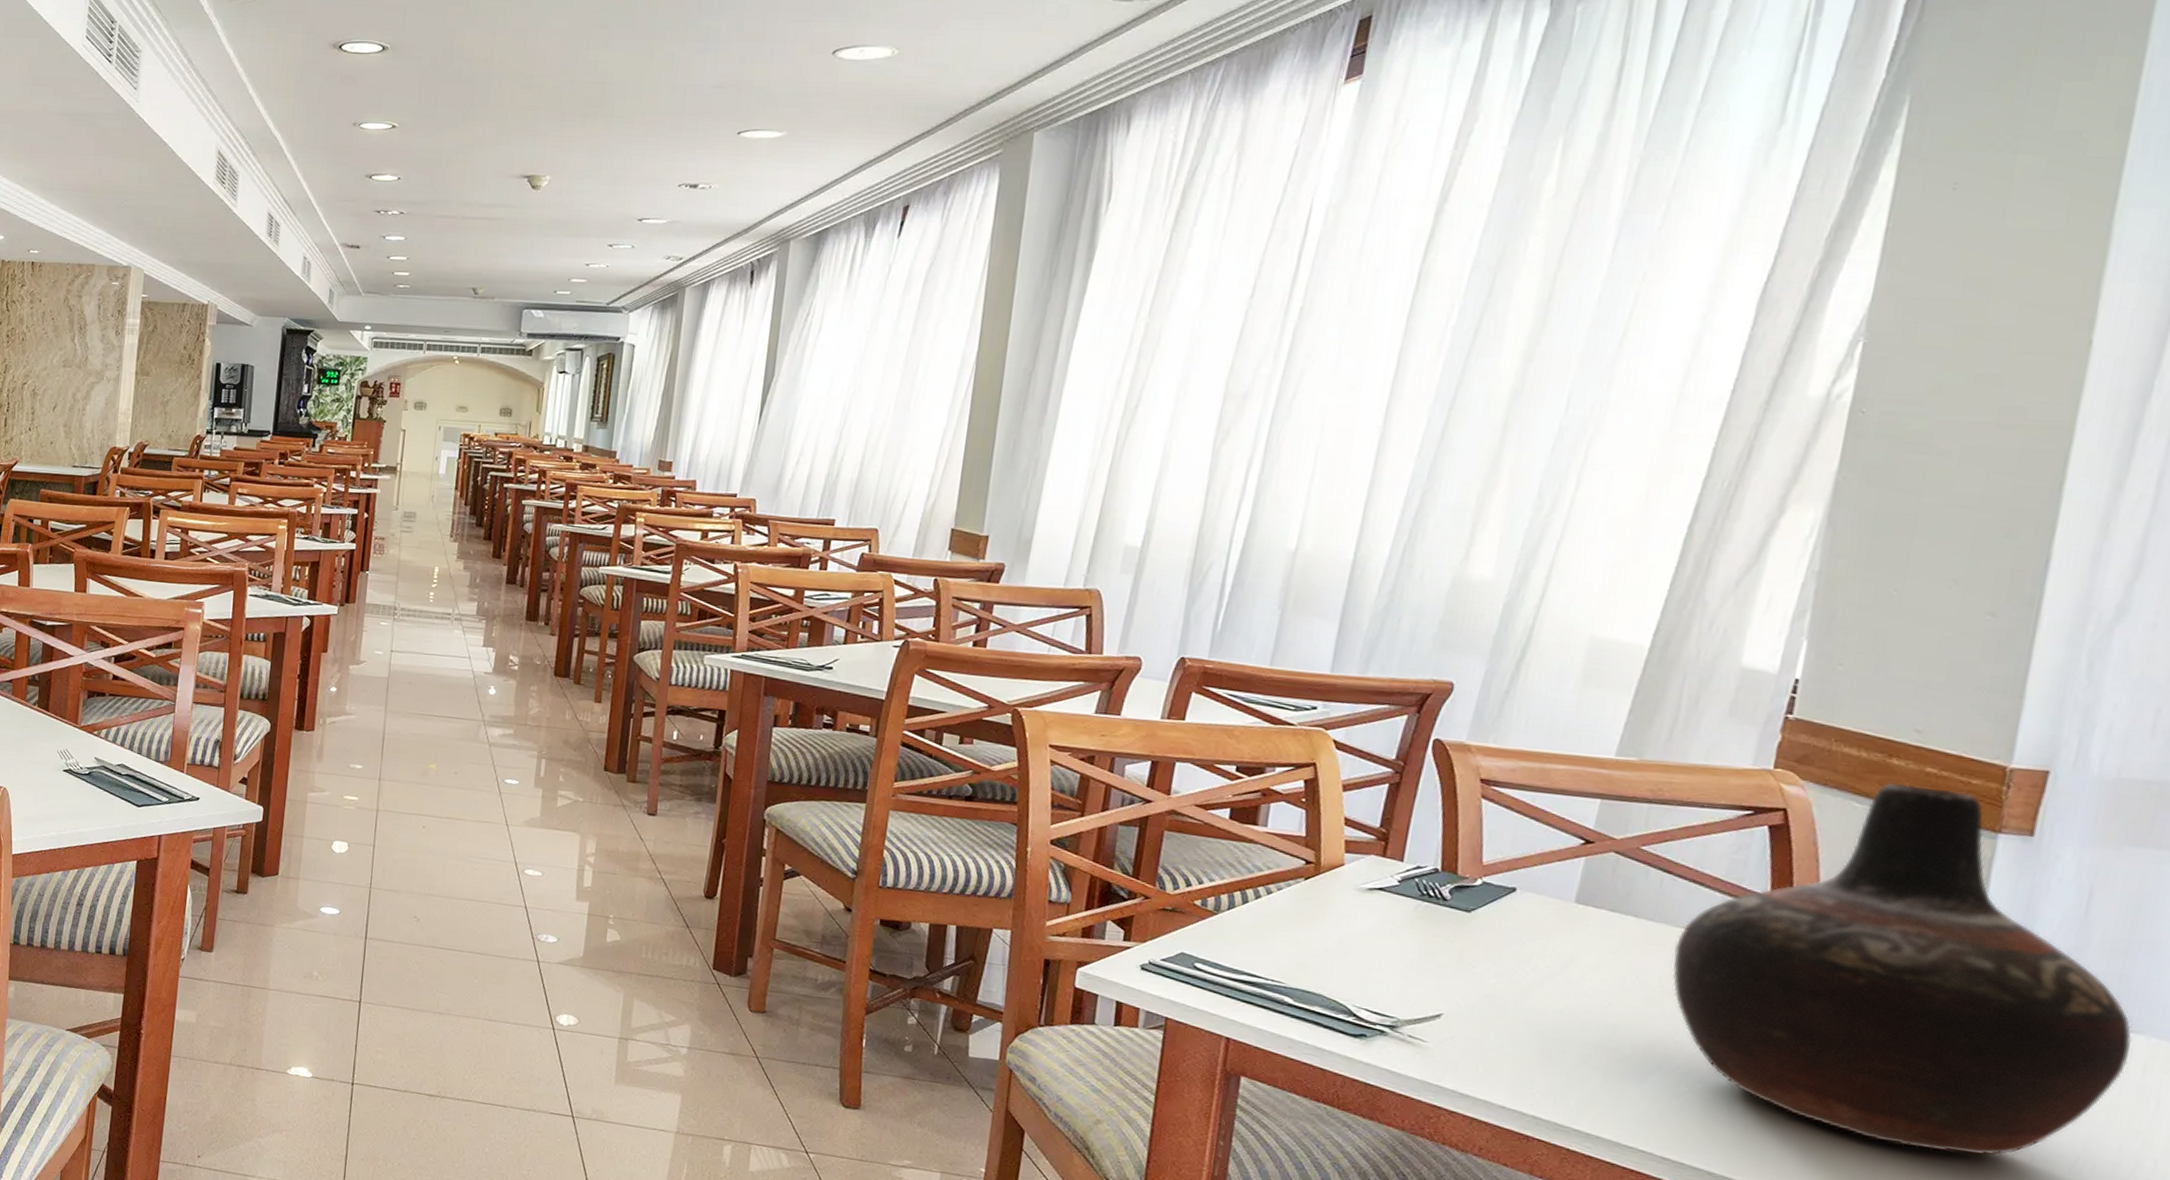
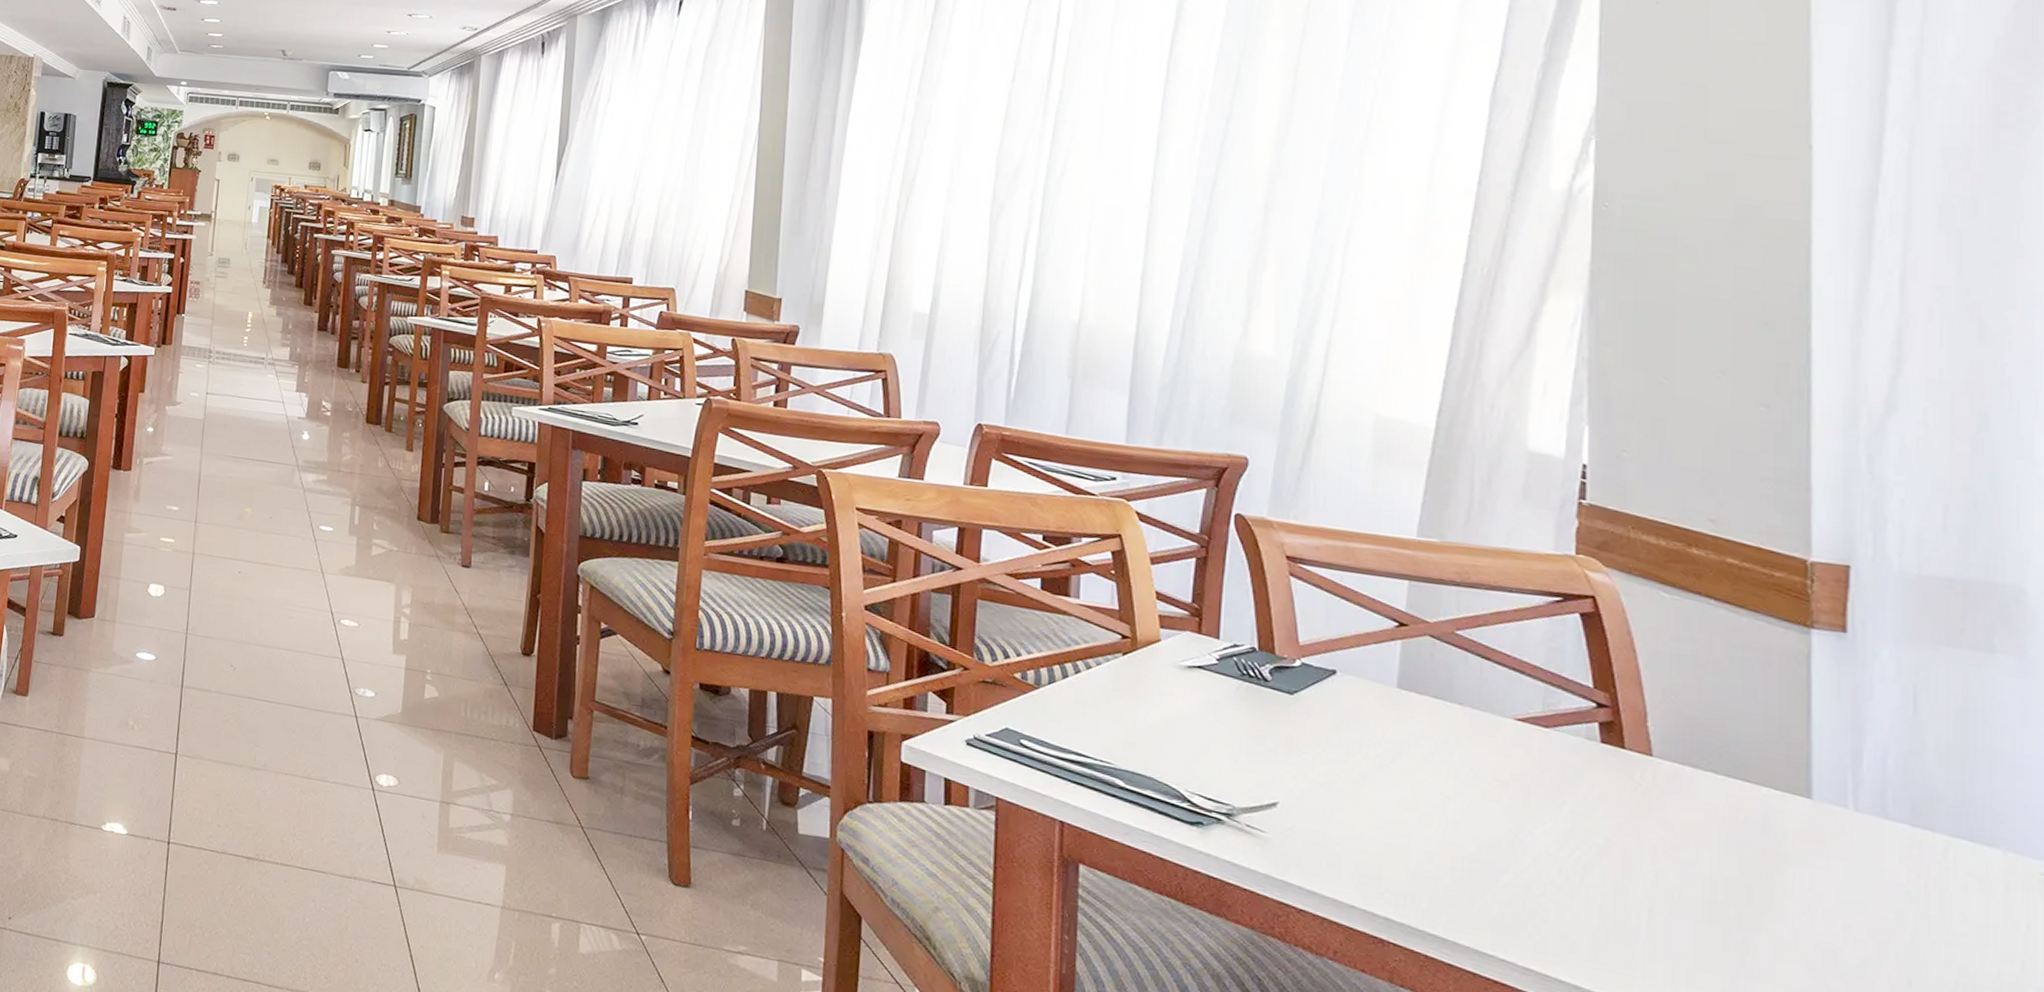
vase: present [1672,782,2133,1156] -> none [1504,572,1989,977]

